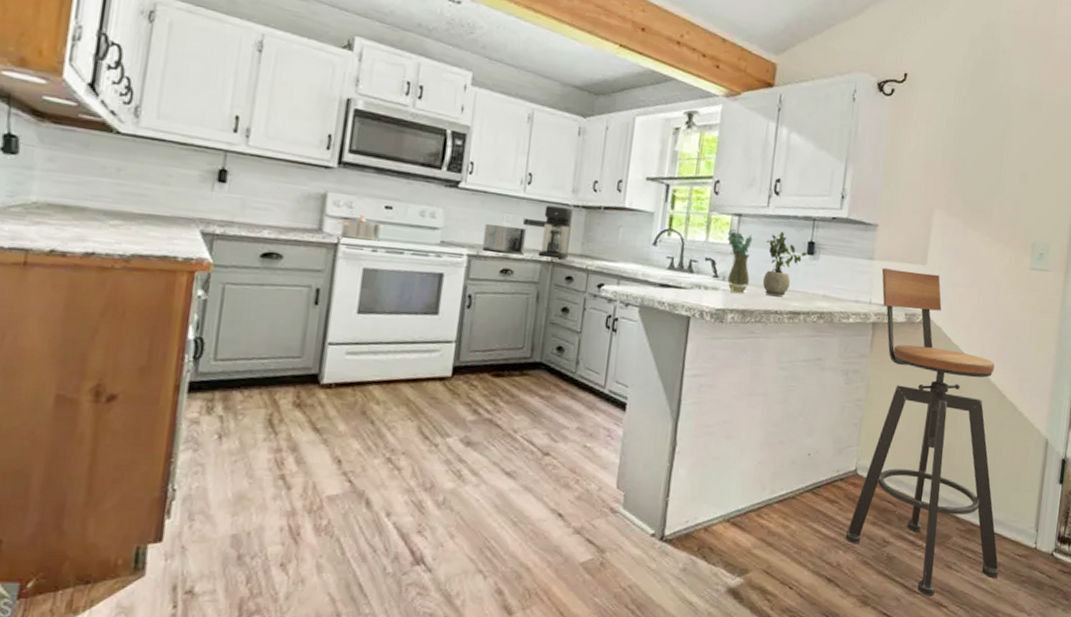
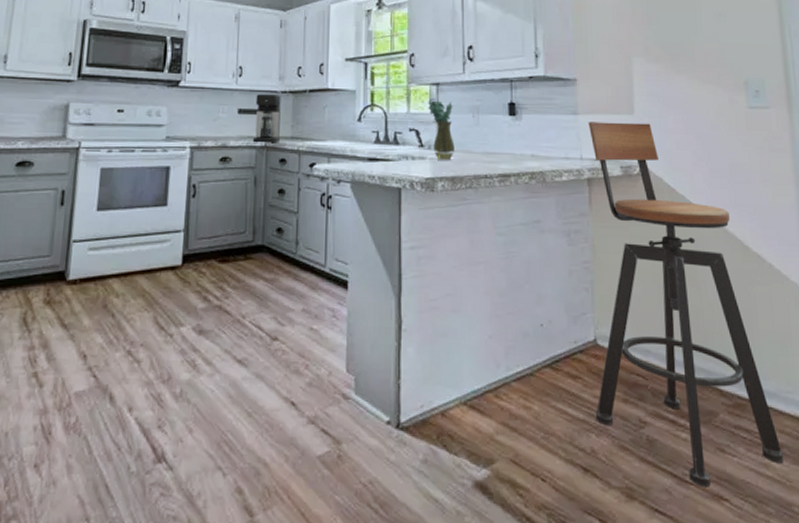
cooking pot: present [336,215,385,241] -> none [77,120,118,142]
toaster: present [482,224,527,255] -> none [202,116,241,143]
potted plant: present [762,231,808,297] -> none [466,95,509,161]

